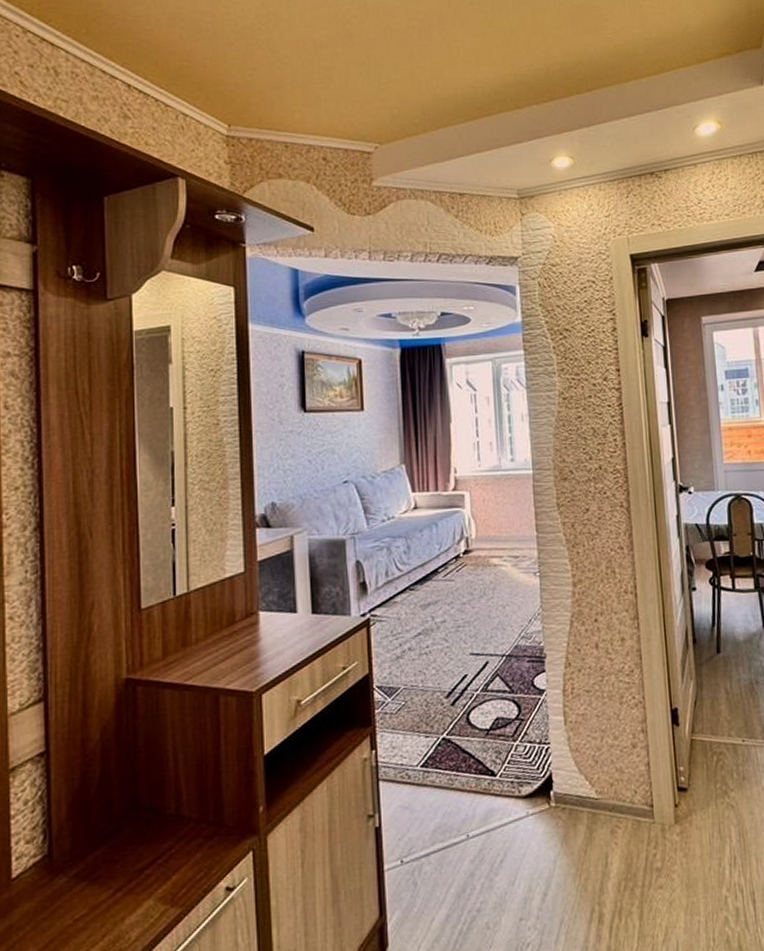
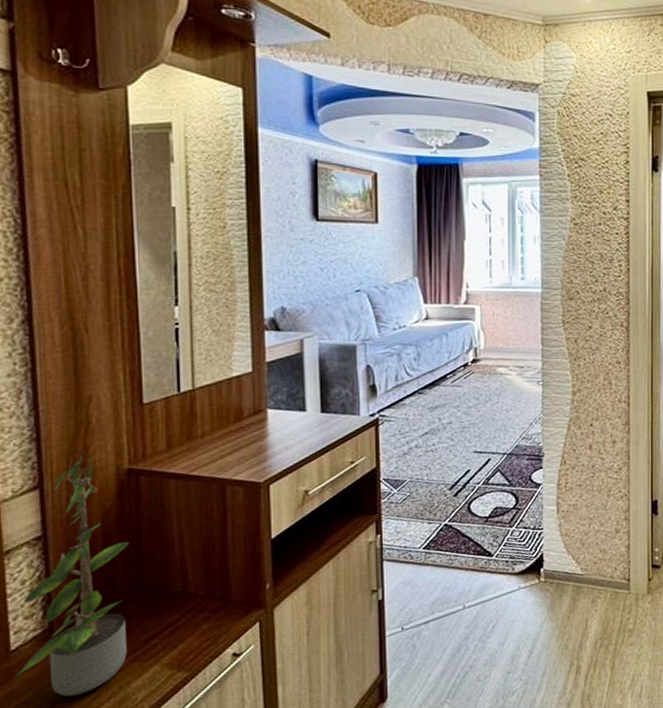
potted plant: none [12,658,126,933] -> present [12,448,129,697]

